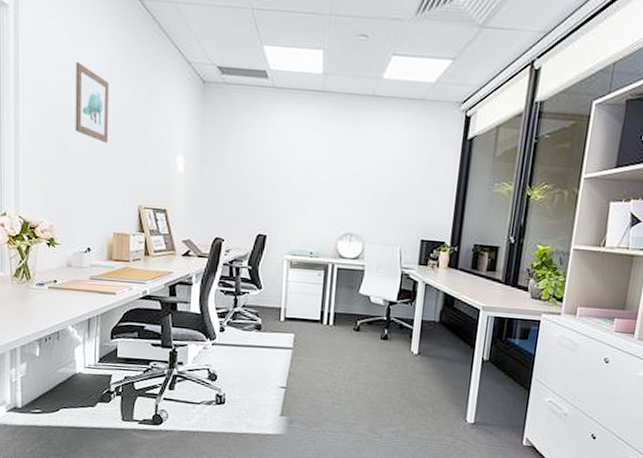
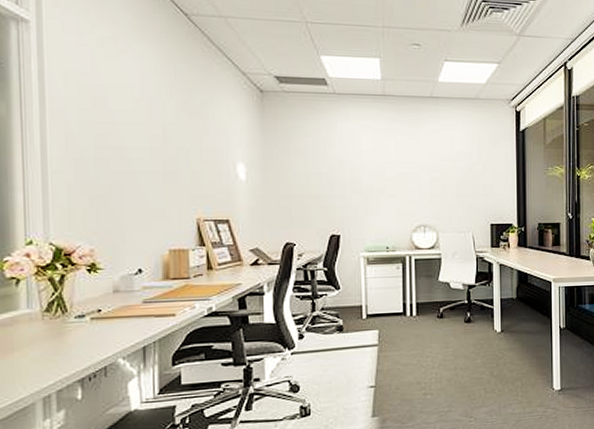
wall art: present [75,61,110,143] -> none [114,76,158,157]

